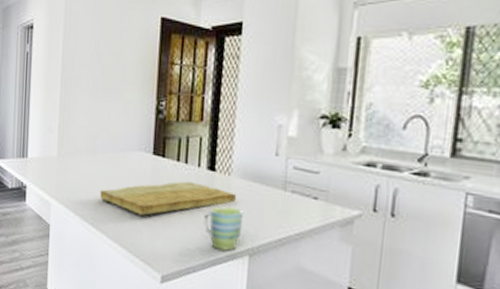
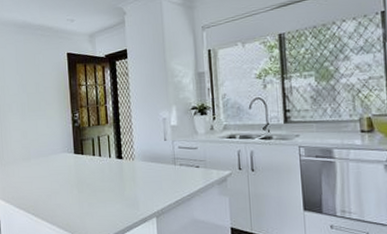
cutting board: present [100,181,236,216] -> none [37,169,140,201]
mug: present [203,207,244,251] -> none [118,184,149,217]

